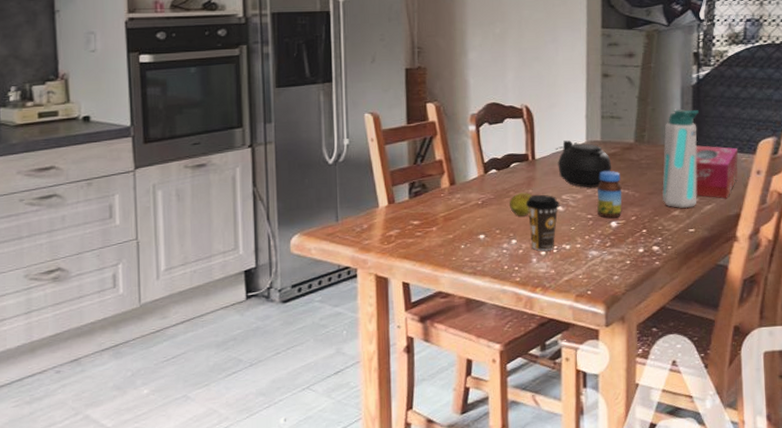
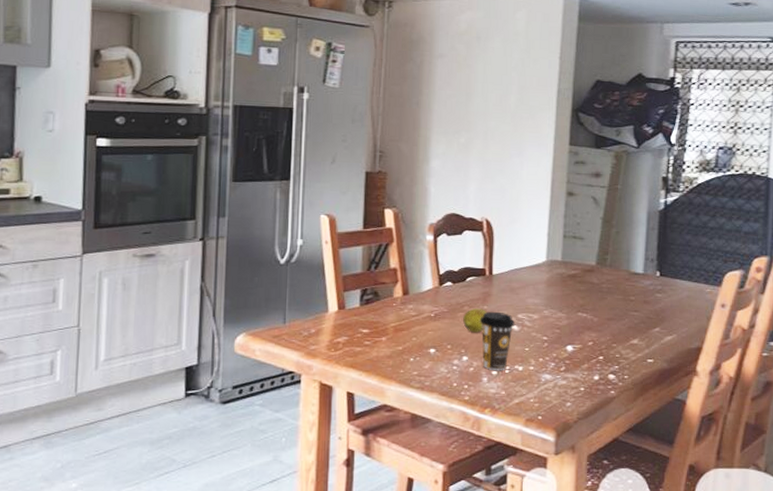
teapot: present [555,140,612,188] -> none [513,258,572,309]
jar: present [597,171,622,219] -> none [554,292,580,342]
water bottle: present [662,109,699,209] -> none [622,233,664,338]
tissue box: present [695,145,738,199] -> none [657,273,702,331]

